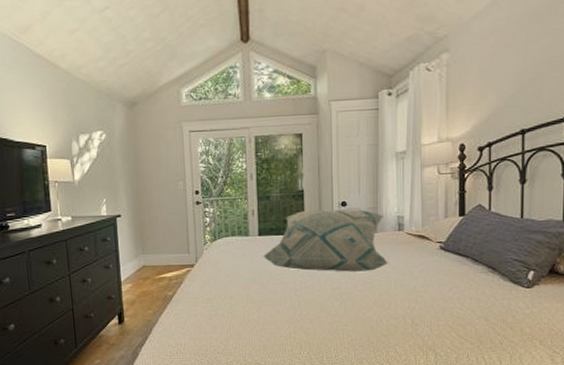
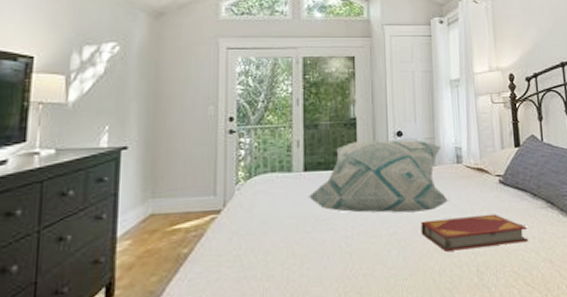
hardback book: none [361,276,466,305] -> present [420,214,529,252]

